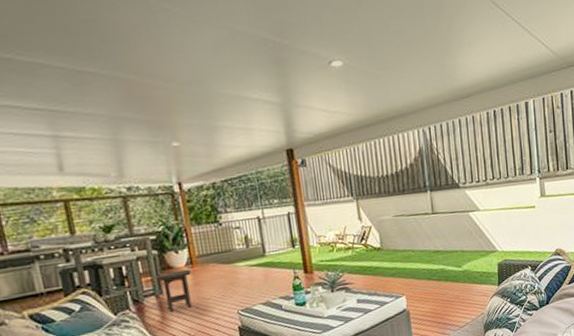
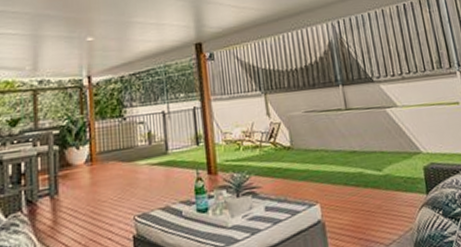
stool: present [155,269,192,312] -> none [53,167,89,216]

